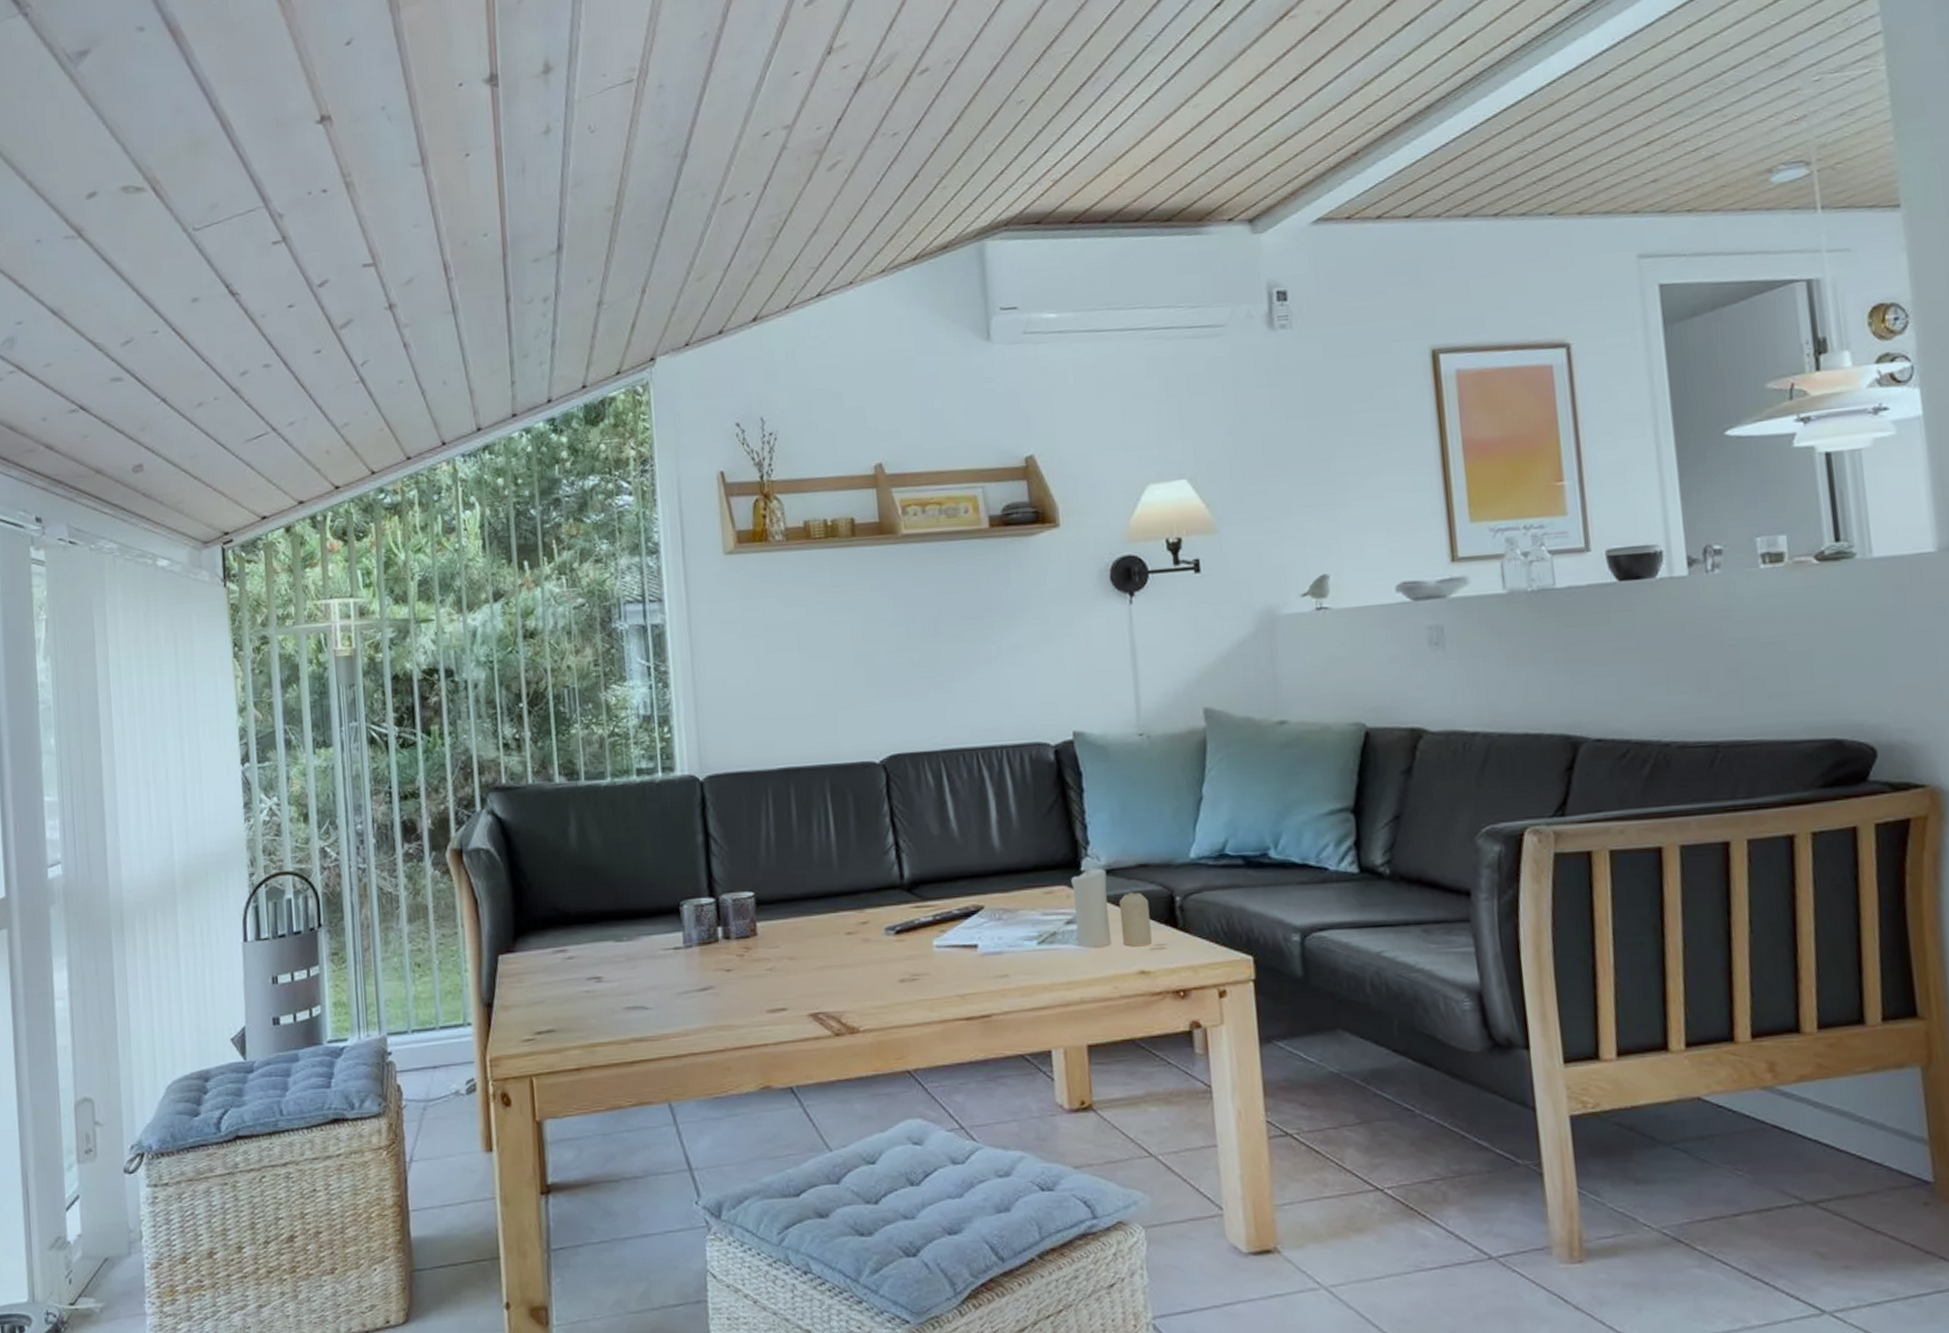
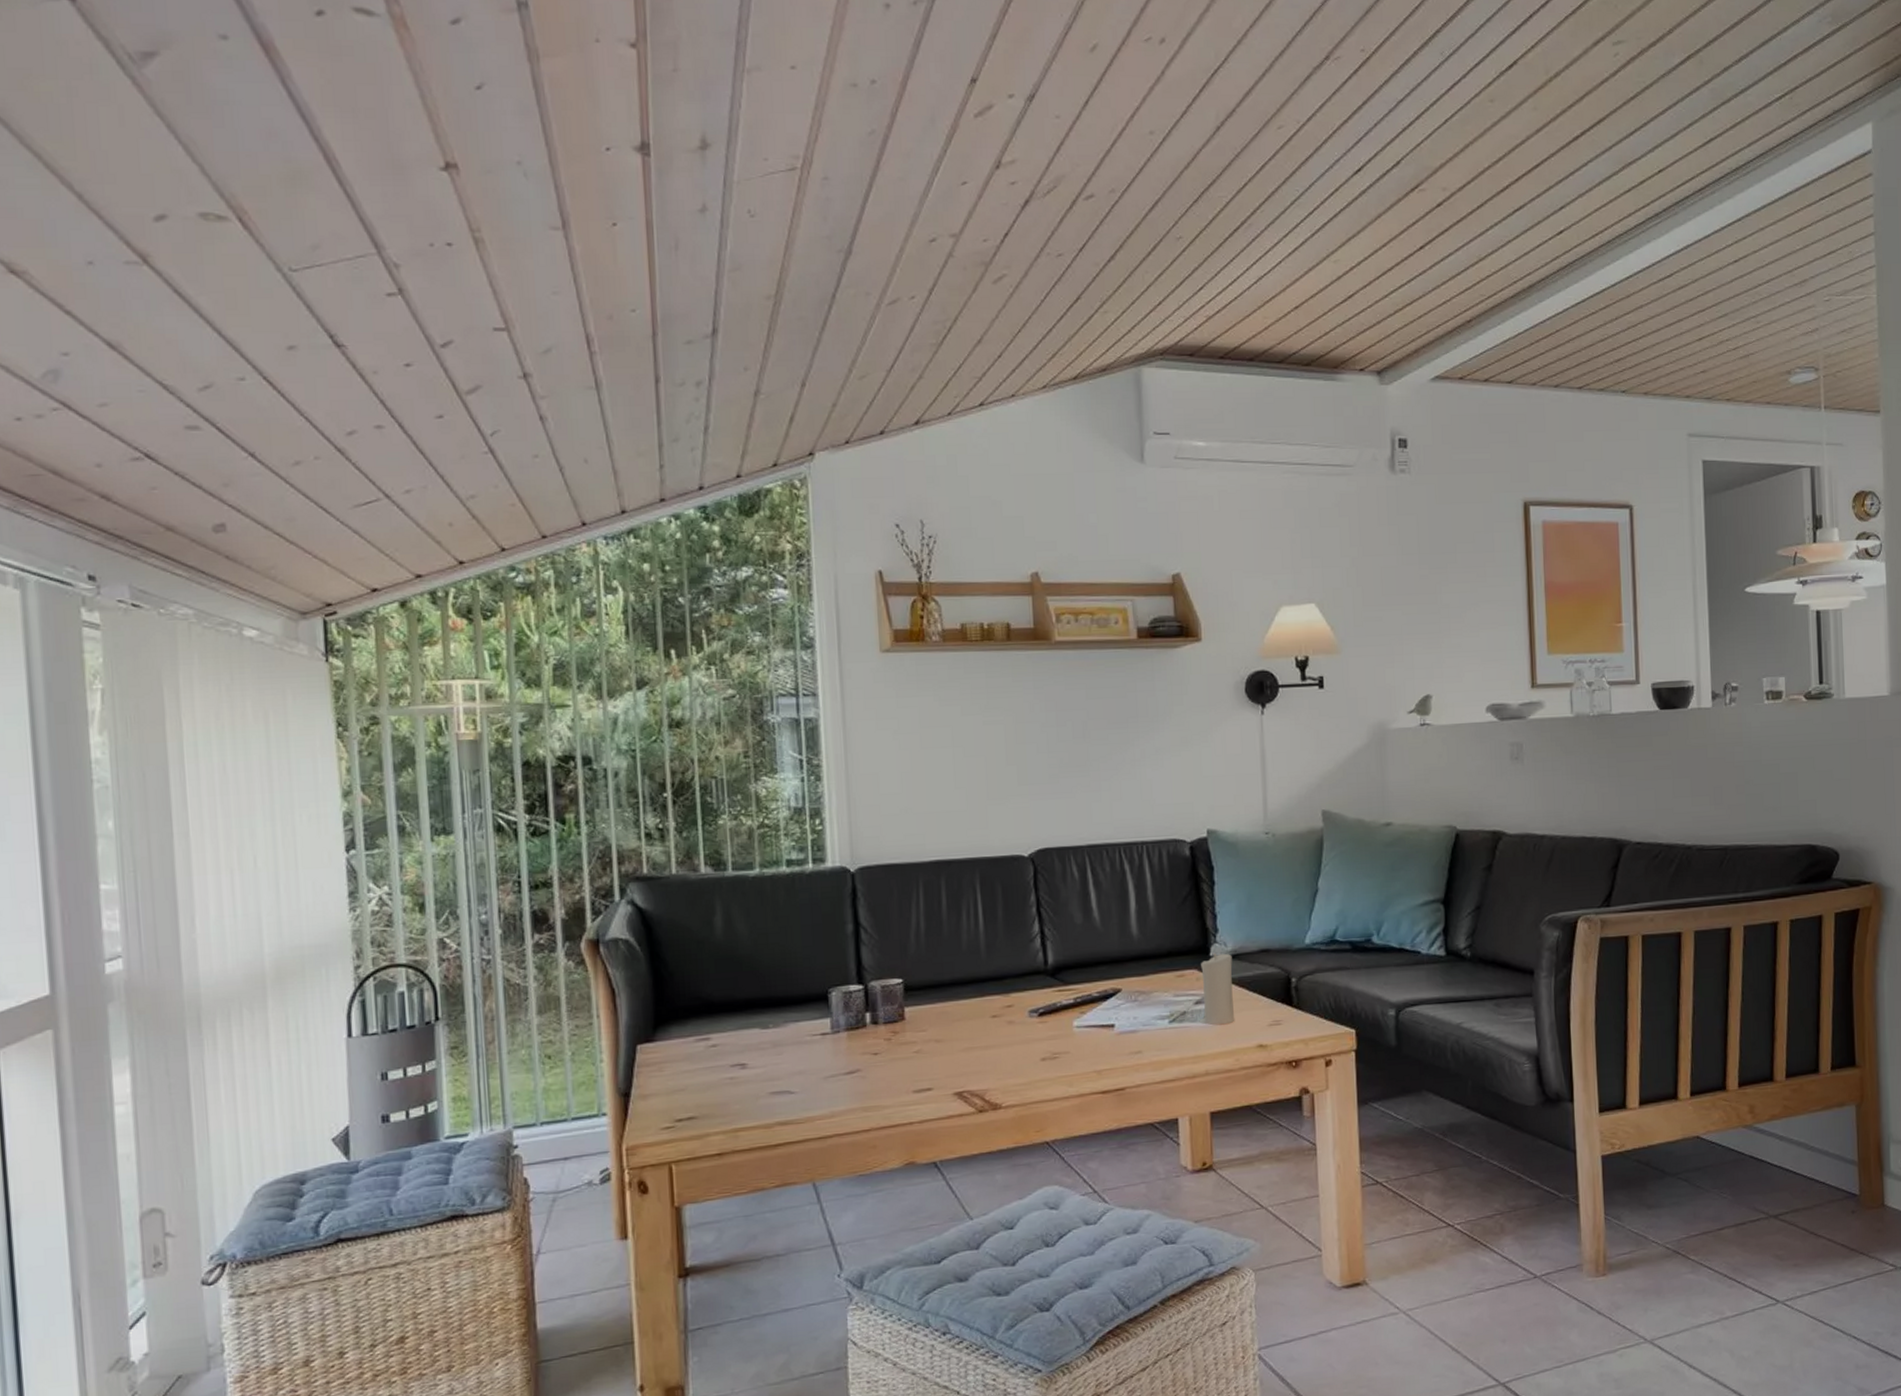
candle: present [1119,892,1152,947] -> none [1242,975,1270,1024]

